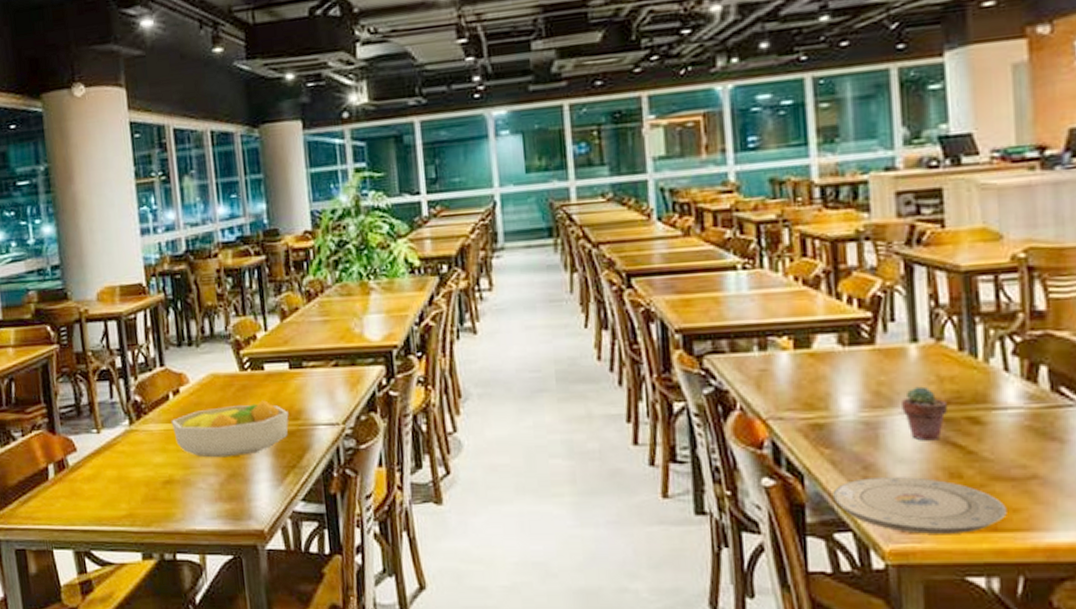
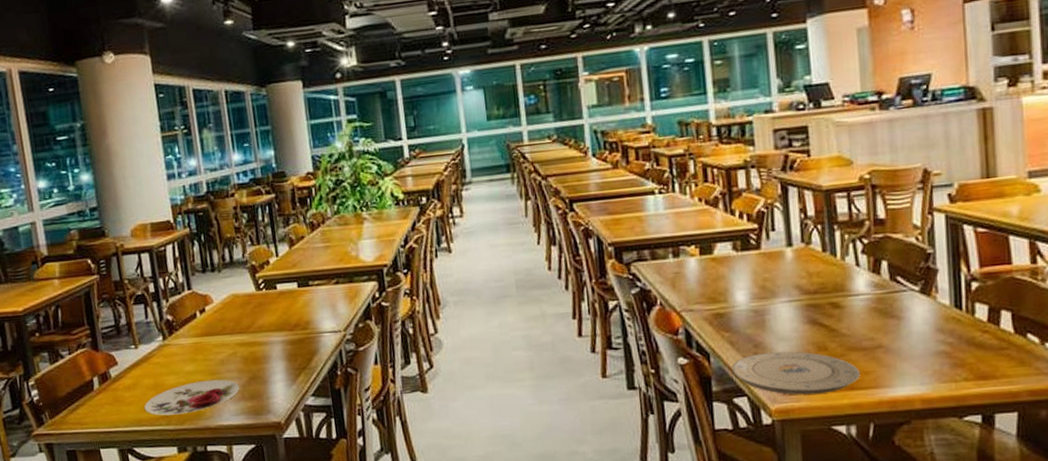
plate: none [105,475,217,515] -> present [144,379,240,416]
fruit bowl: present [171,400,289,458] -> none [199,314,299,364]
potted succulent: present [902,386,948,441] -> none [781,280,816,323]

